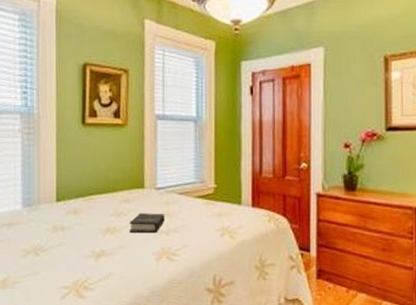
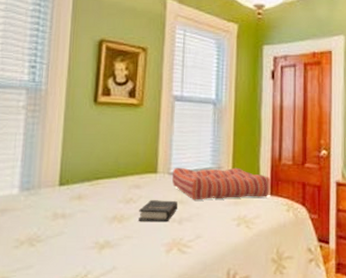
seat cushion: none [159,181,252,213] -> present [172,167,271,200]

